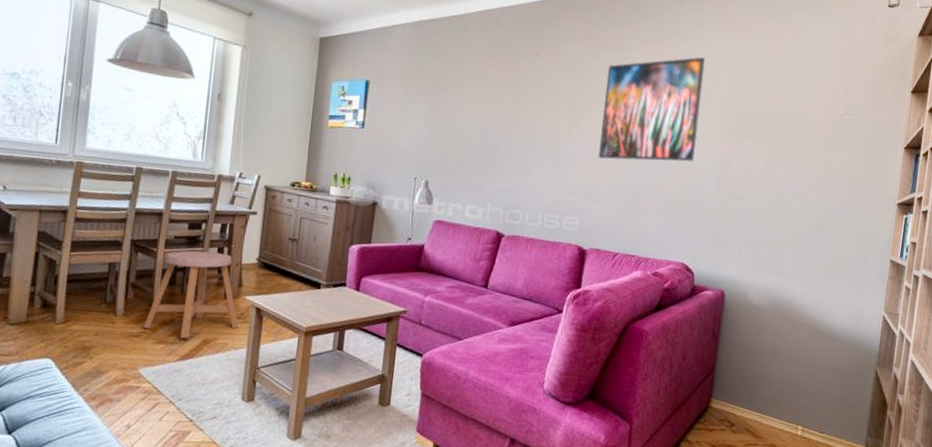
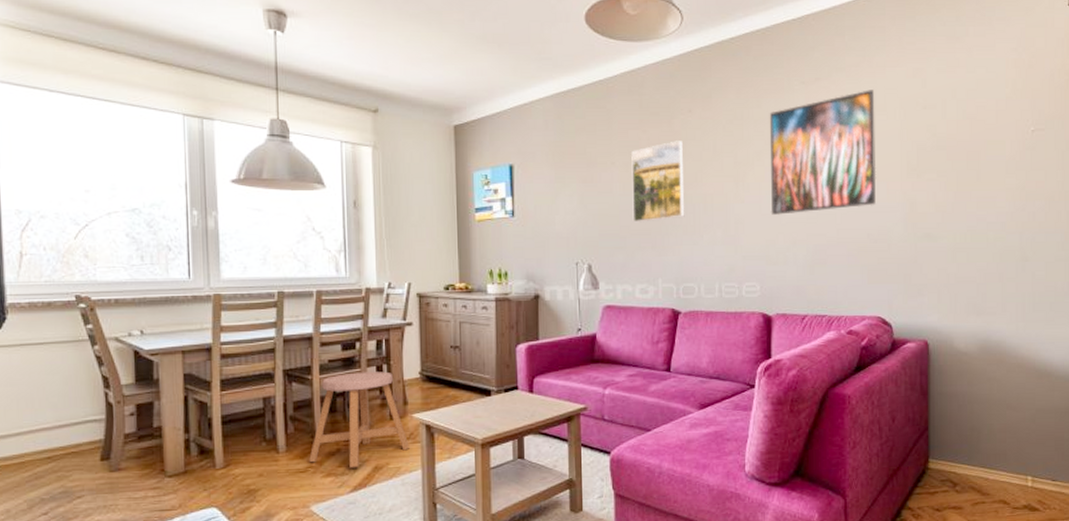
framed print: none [471,79,527,150] -> present [631,141,685,223]

